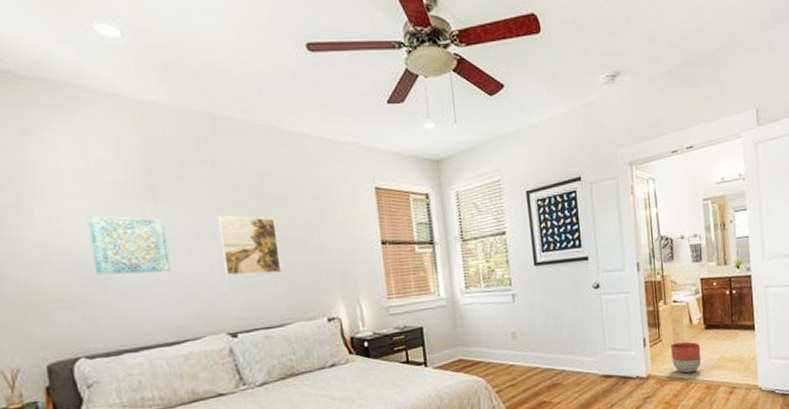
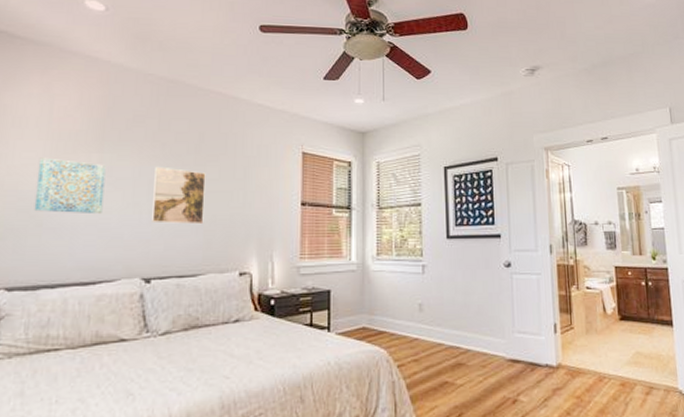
planter: present [671,341,702,373] -> none [583,332,616,367]

